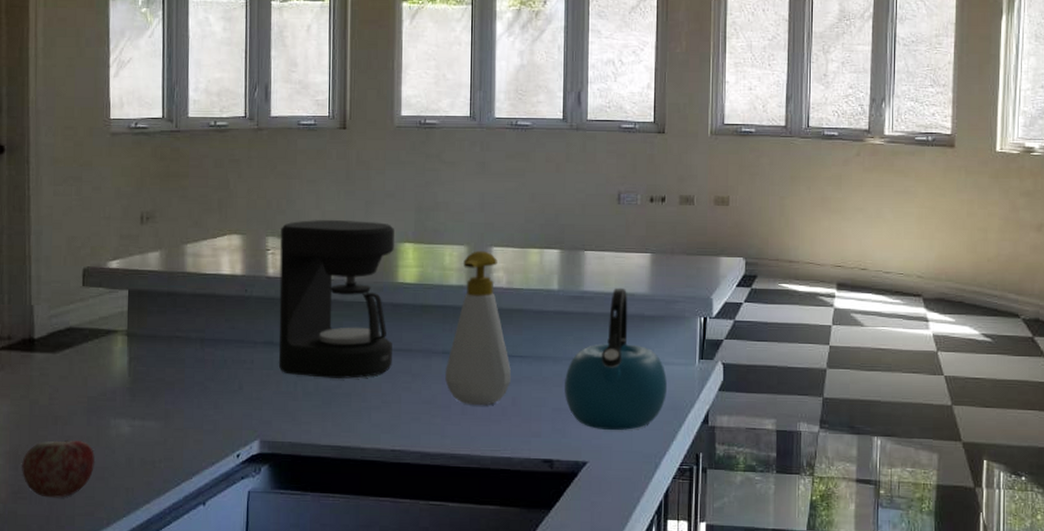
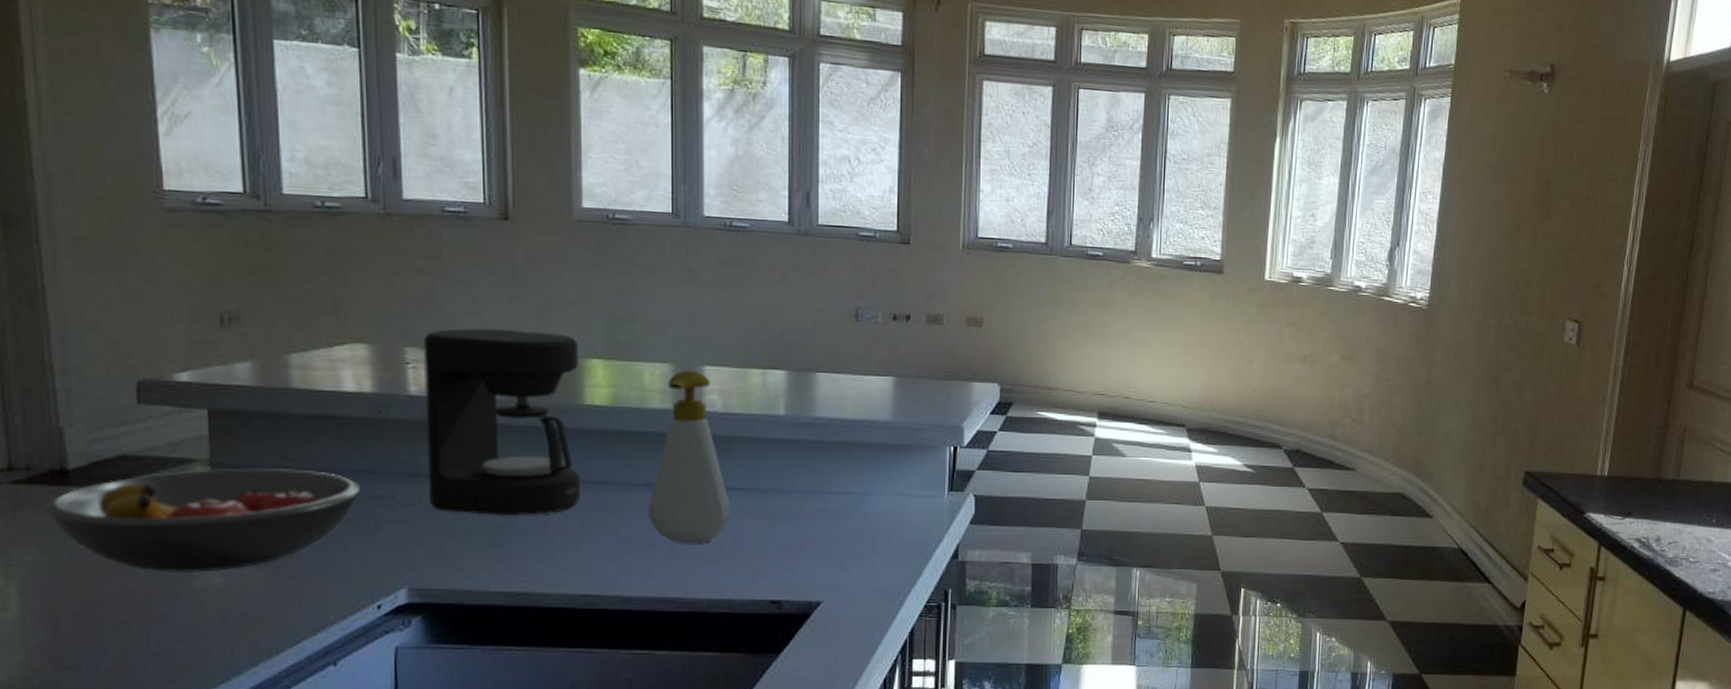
fruit bowl: none [17,337,230,423] -> present [44,468,362,572]
apple: present [22,440,94,498] -> none [63,595,173,665]
kettle: present [565,287,667,431] -> none [794,413,912,568]

